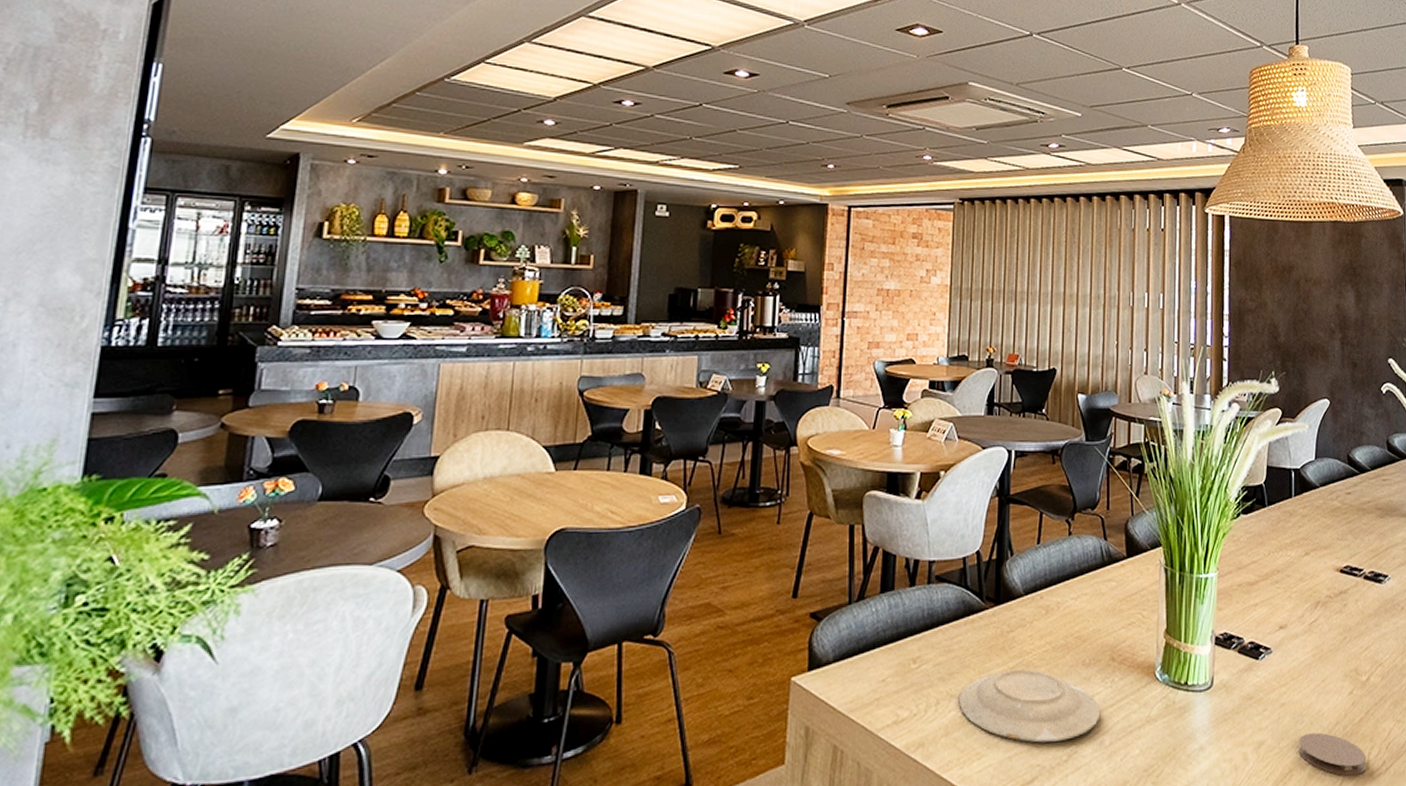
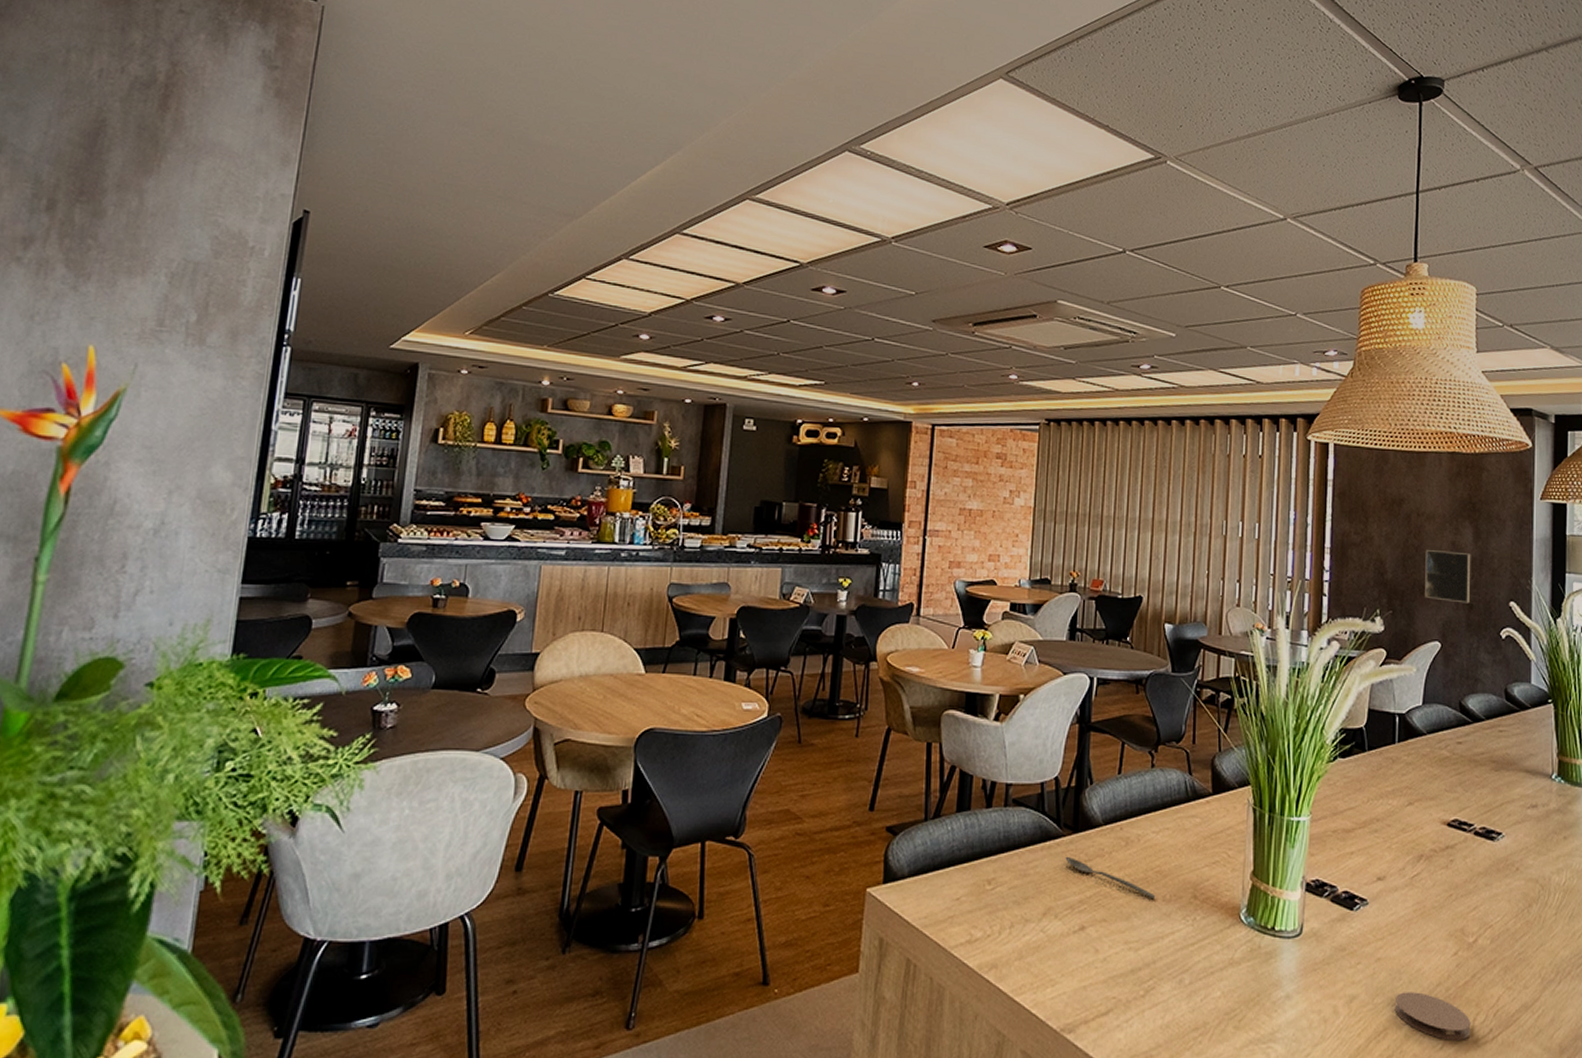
plate: present [958,669,1101,743] -> none [1033,899,1181,975]
spoon: none [988,628,1076,664] -> present [1065,856,1156,898]
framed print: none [1313,313,1354,362] -> present [1425,550,1471,604]

